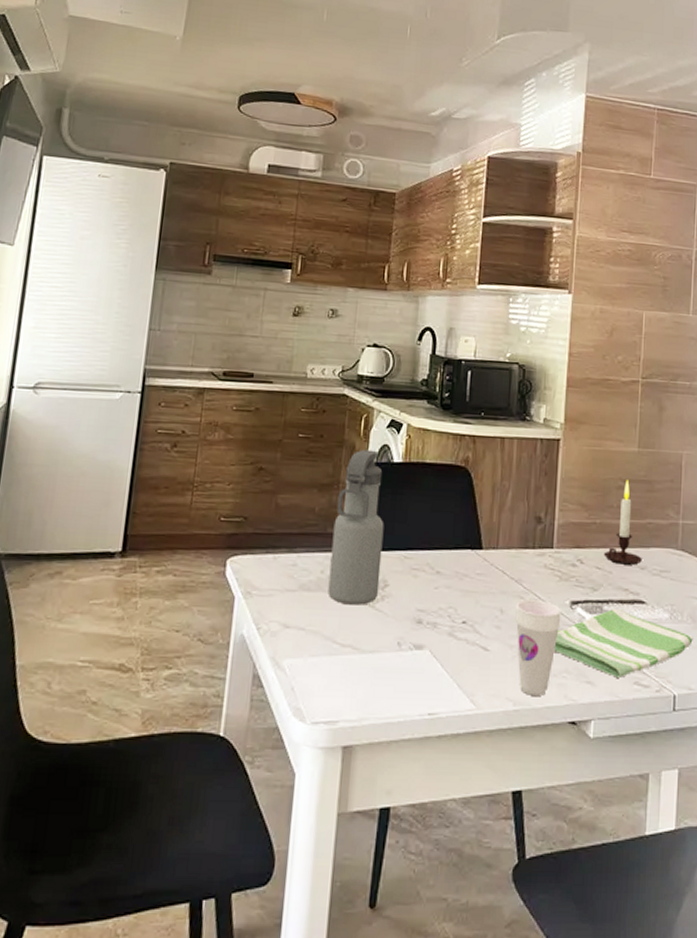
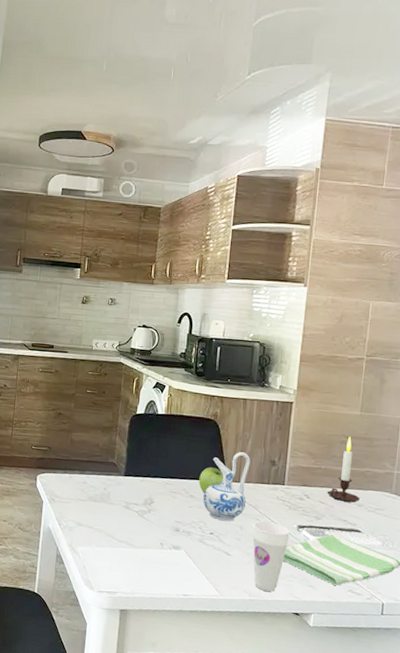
water bottle: present [327,449,385,605] -> none [109,403,151,515]
fruit: none [447,531,478,567] -> present [199,467,224,493]
ceramic pitcher: none [452,508,511,604] -> present [203,452,251,522]

